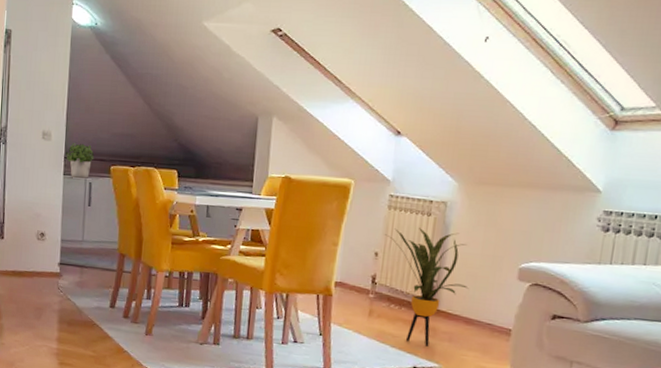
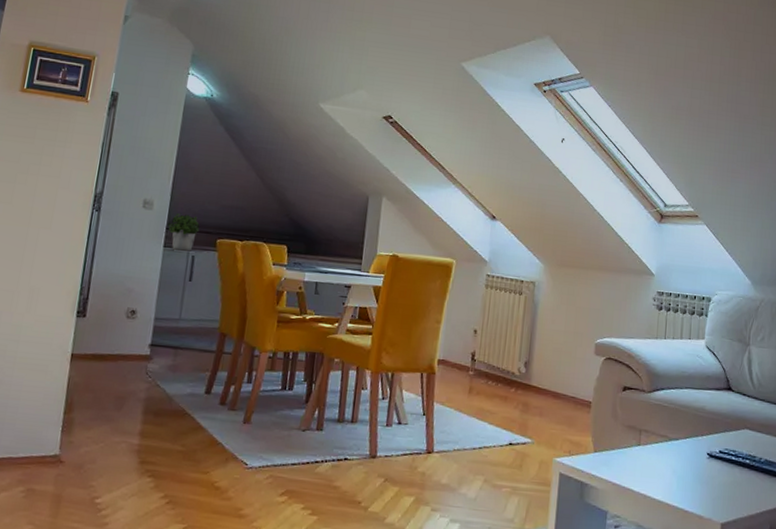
house plant: present [384,228,469,347] -> none [482,306,555,422]

